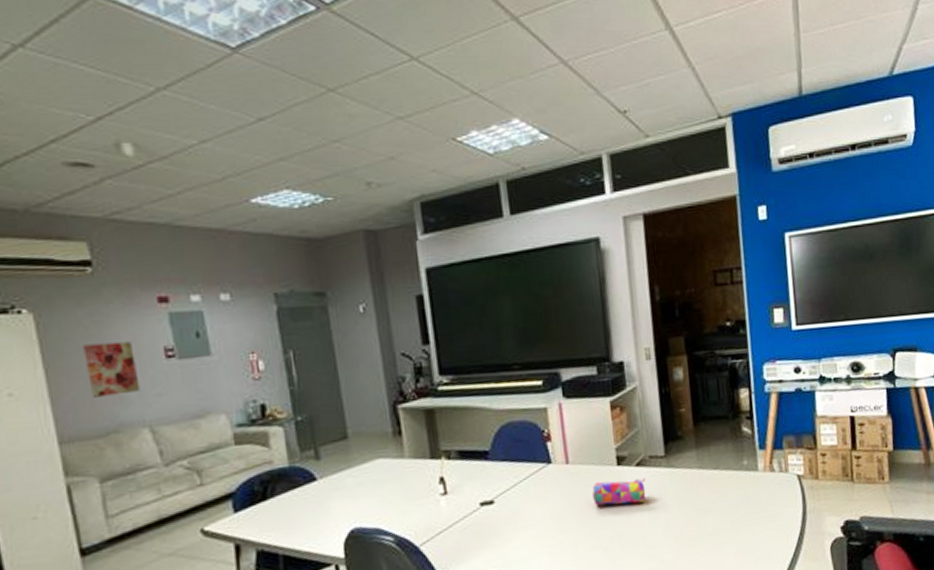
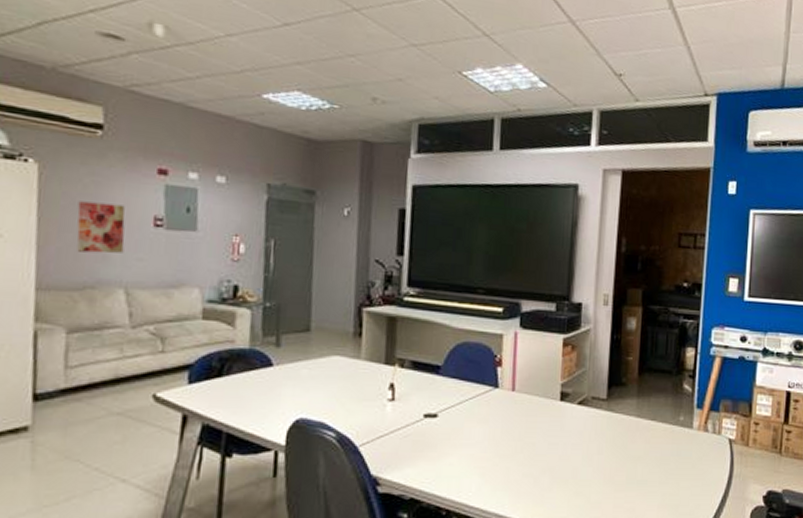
pencil case: present [591,478,646,506] -> none [531,413,586,441]

